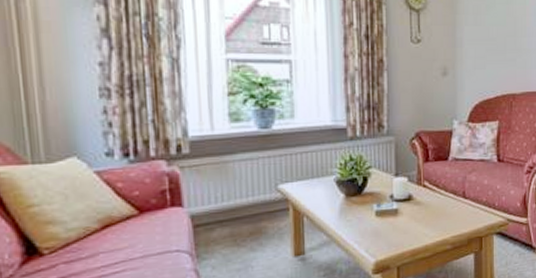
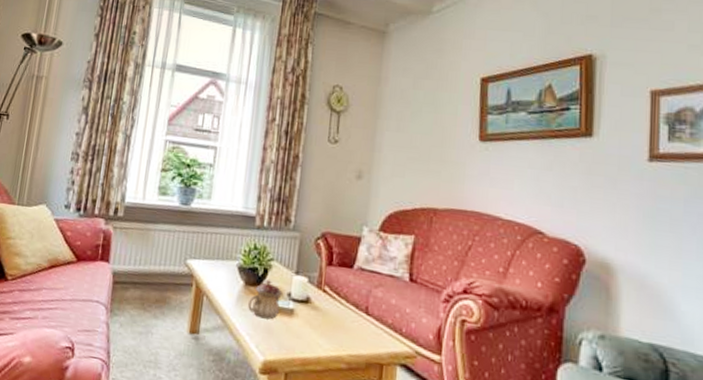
teapot: none [352,187,385,225] -> present [248,280,283,320]

